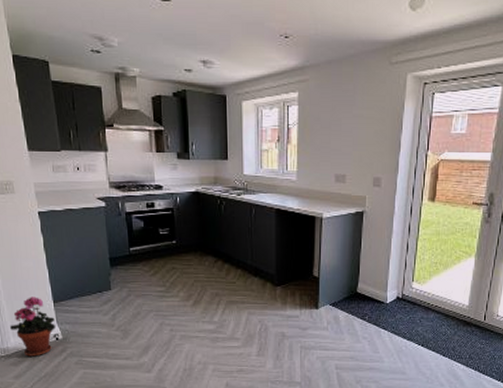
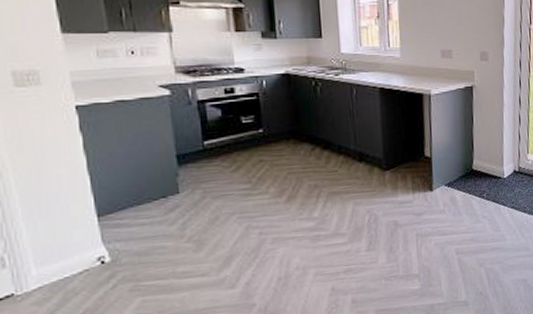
potted plant: present [10,297,55,357] -> none [31,212,100,291]

